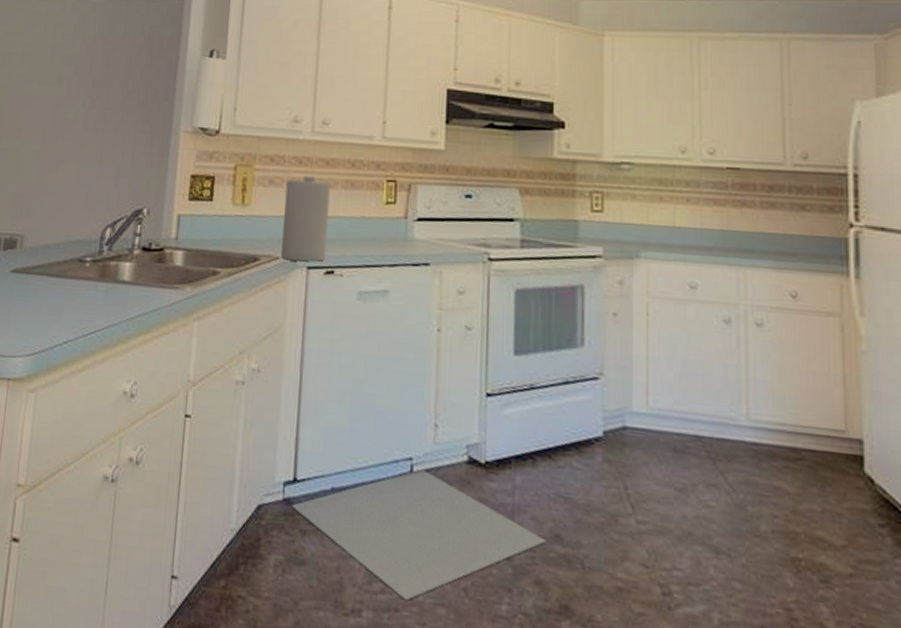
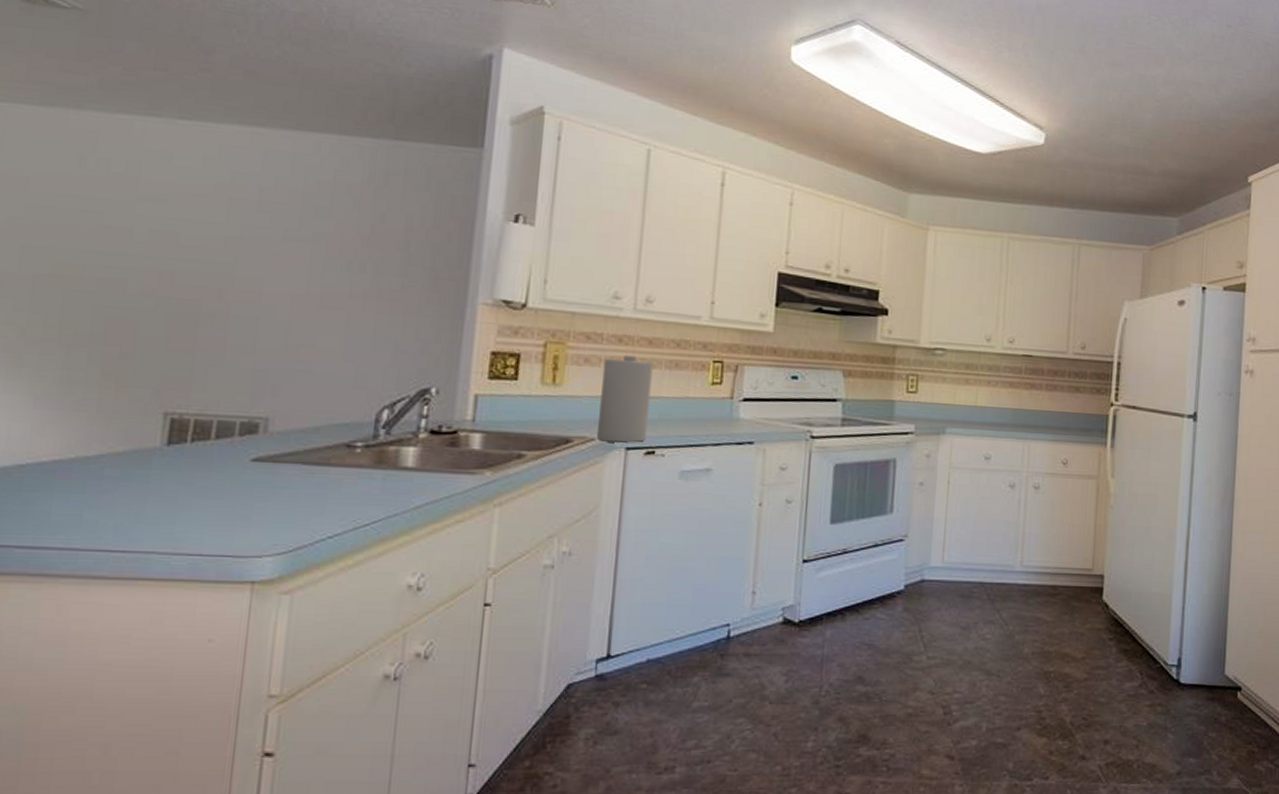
door mat: present [291,468,546,601] -> none [604,633,850,752]

